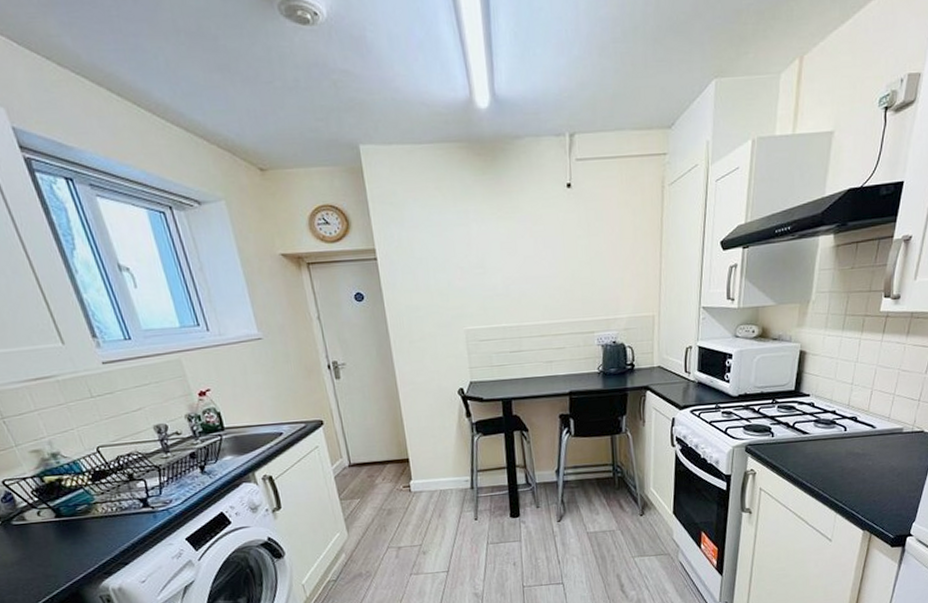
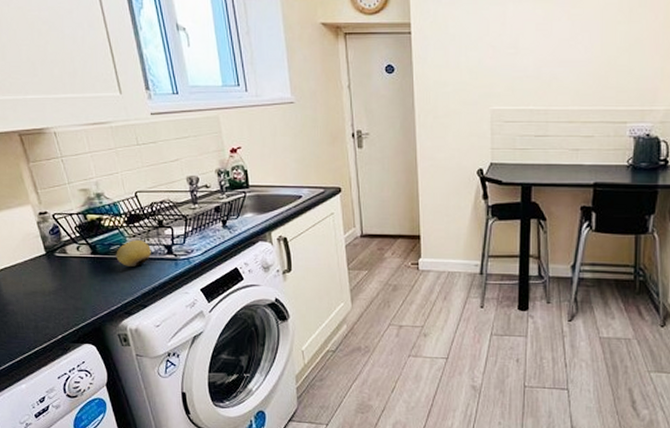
fruit: none [84,497,125,526] -> present [116,240,151,267]

